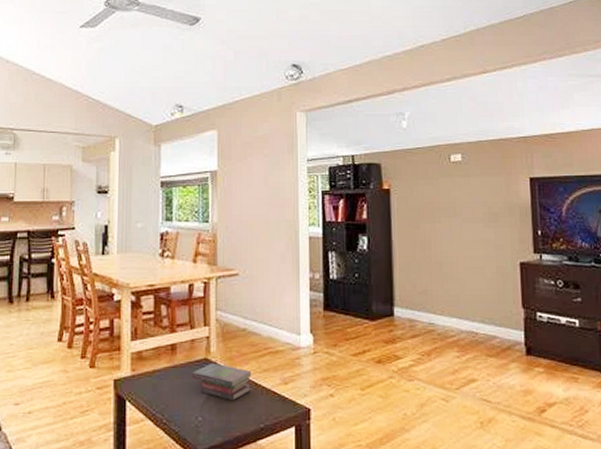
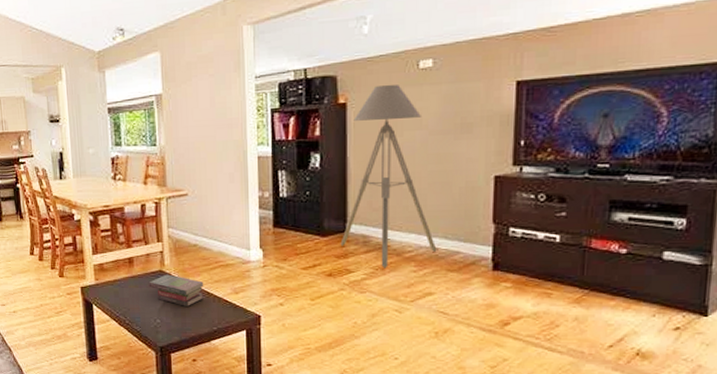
floor lamp: none [388,174,477,354] -> present [340,84,437,269]

